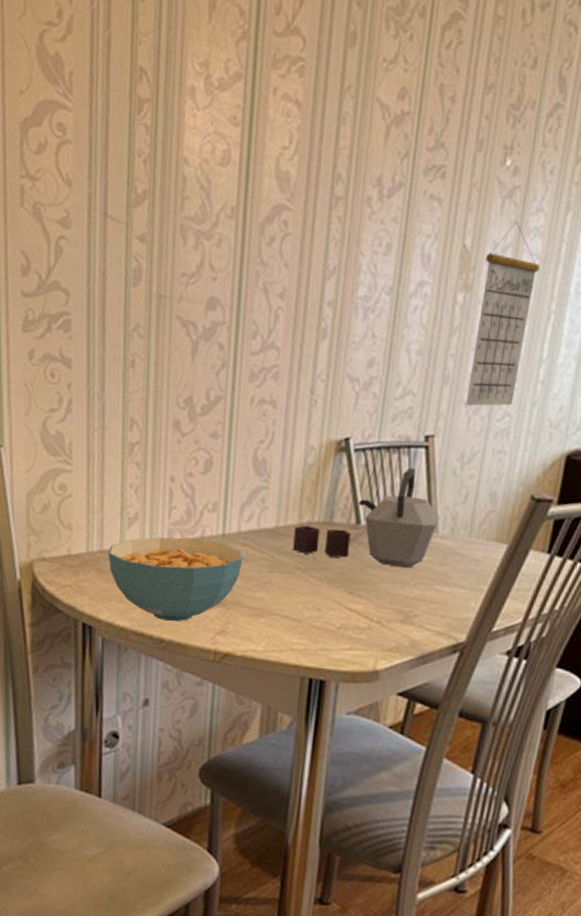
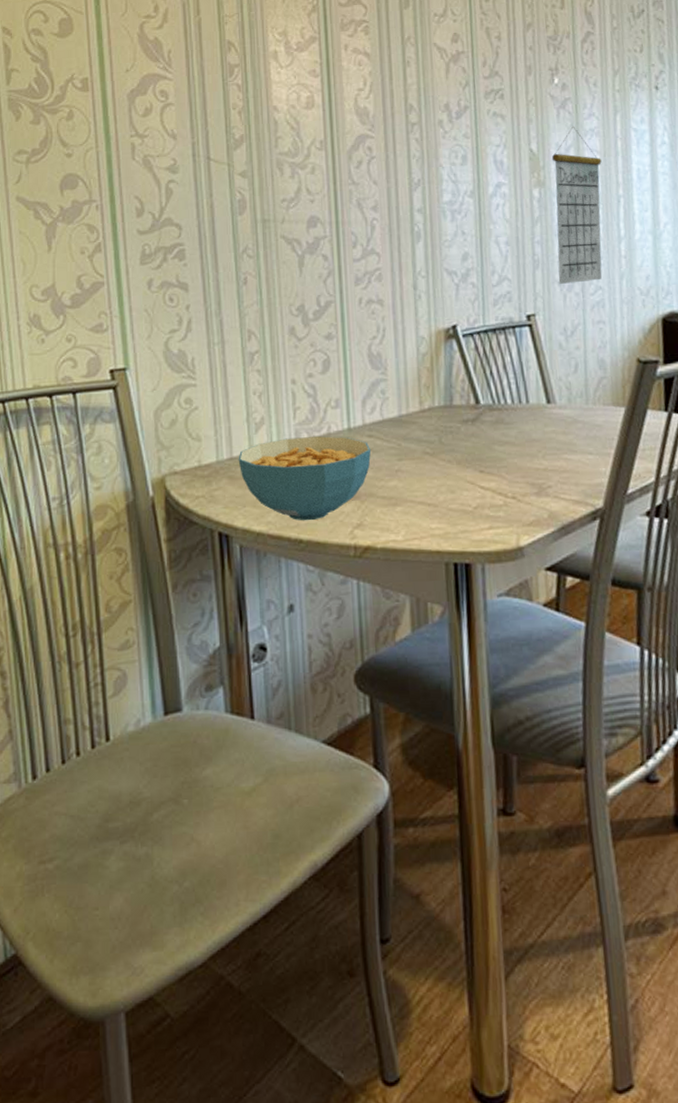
kettle: present [293,467,440,568] -> none [417,345,555,441]

